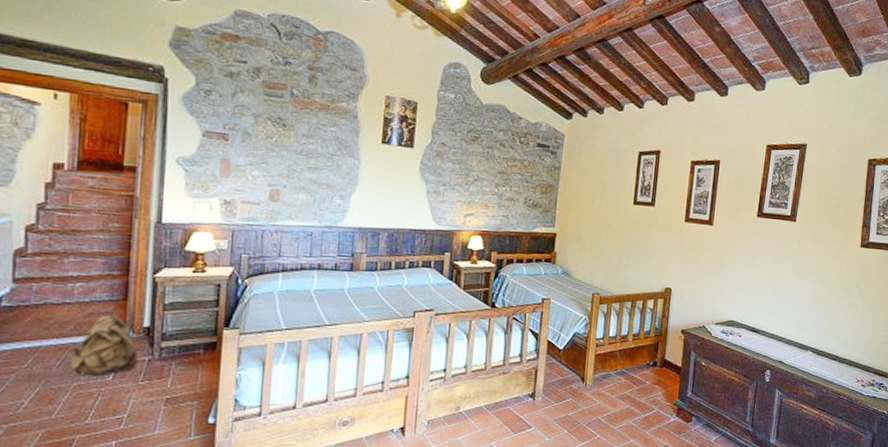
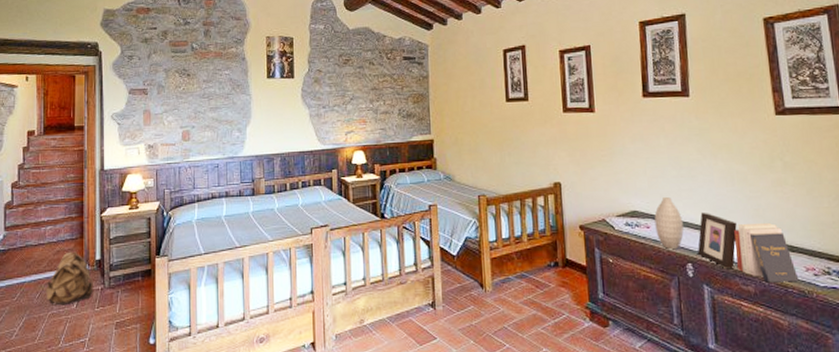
vase: none [746,309,770,358] -> present [654,196,684,250]
picture frame: none [777,326,812,377] -> present [698,212,737,270]
books: none [805,339,850,391] -> present [733,222,799,283]

